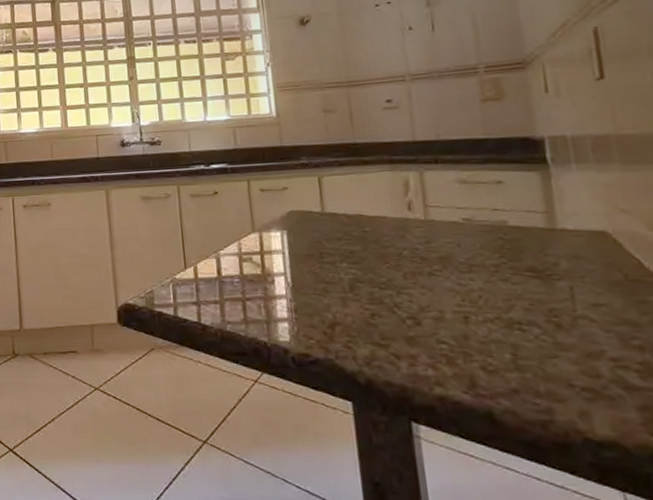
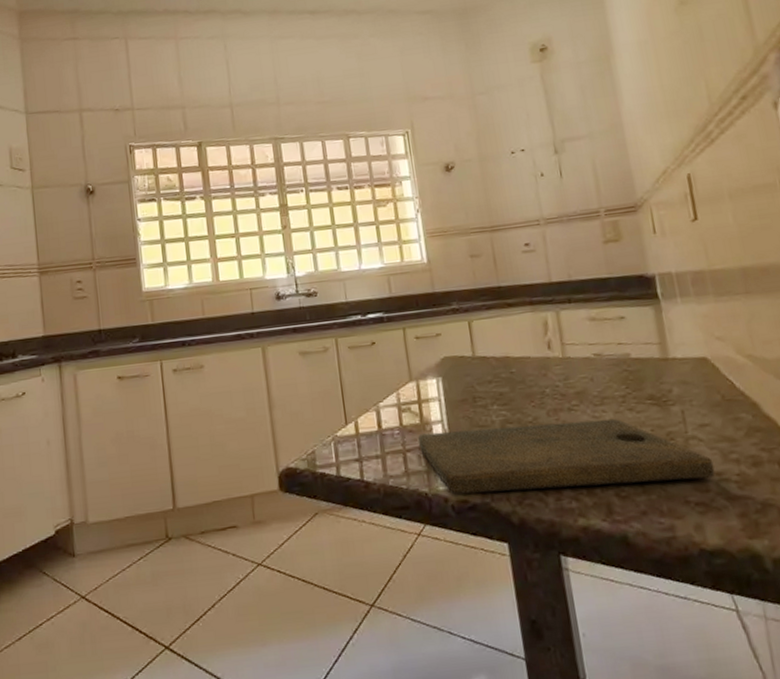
cutting board: none [258,284,610,362] -> present [417,419,715,495]

